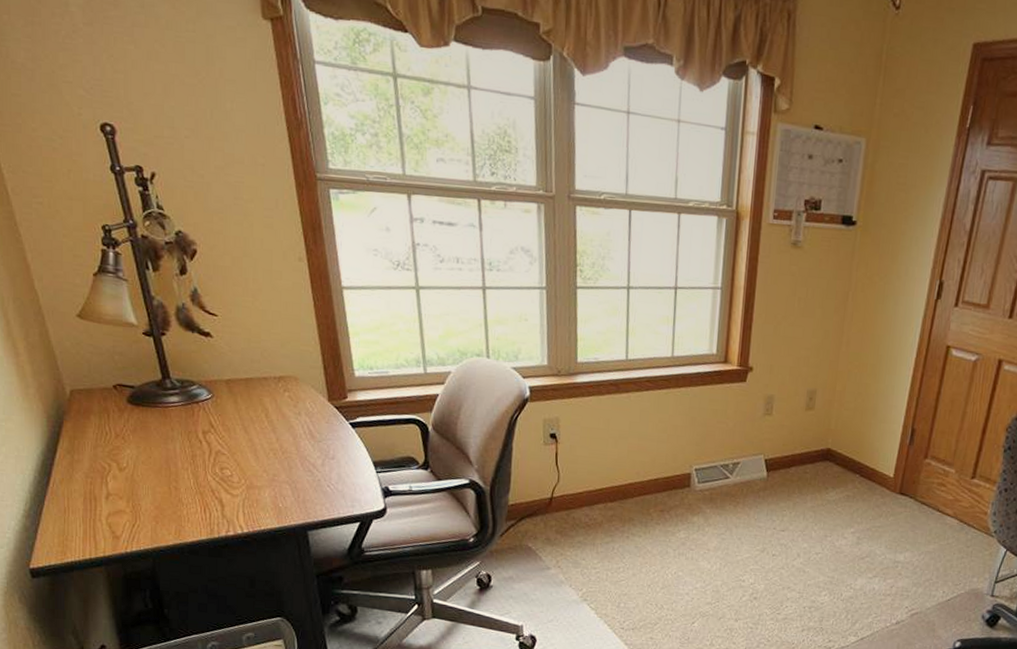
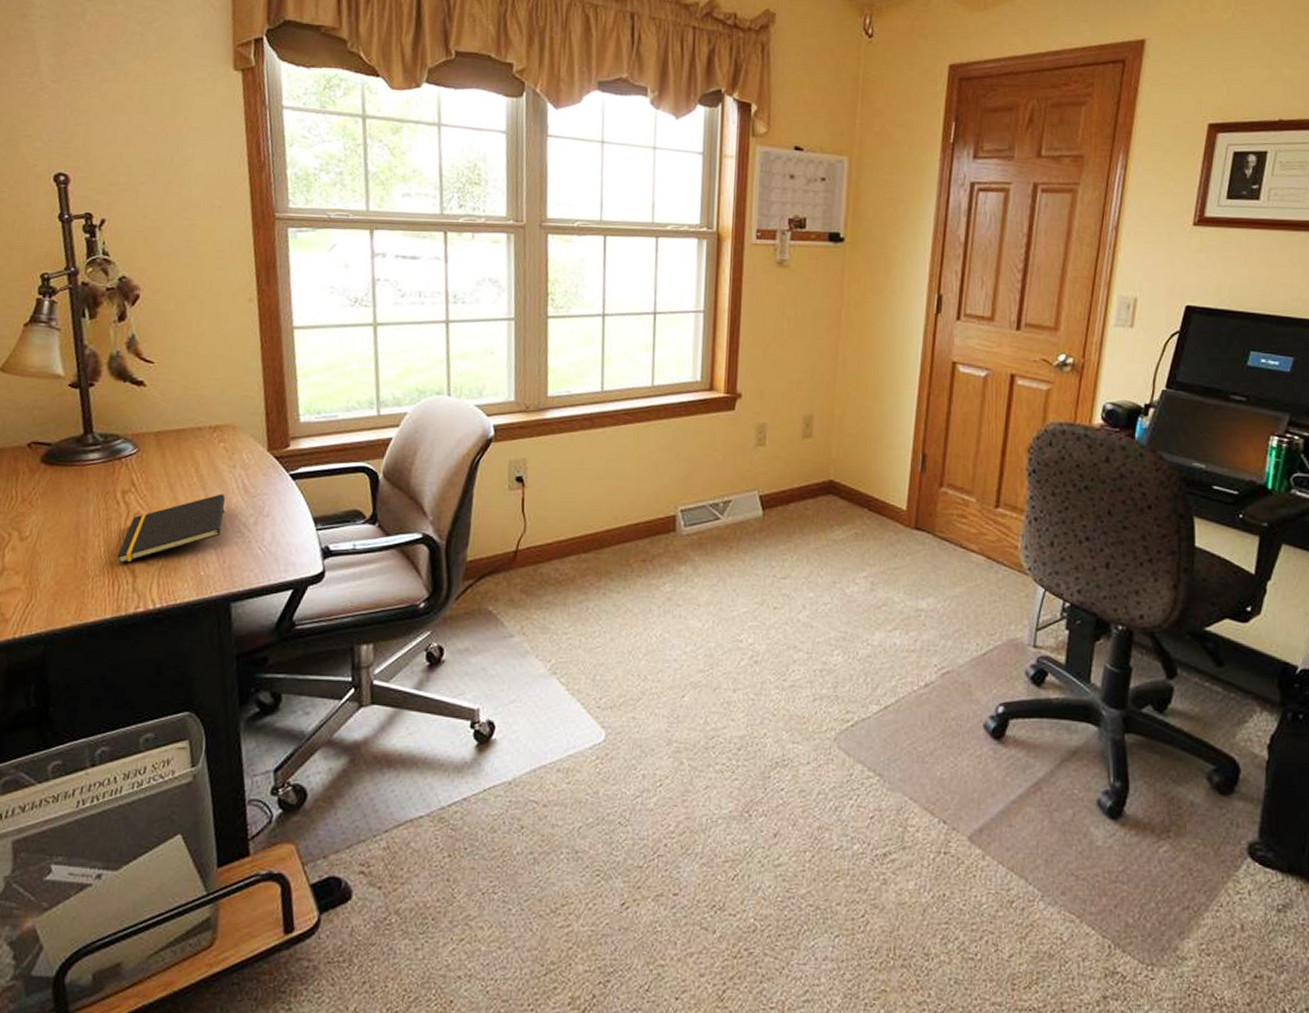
notepad: none [206,437,295,494] -> present [117,494,225,564]

